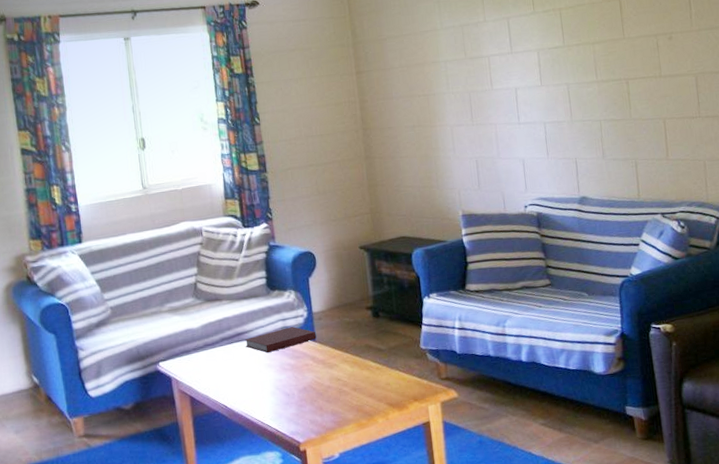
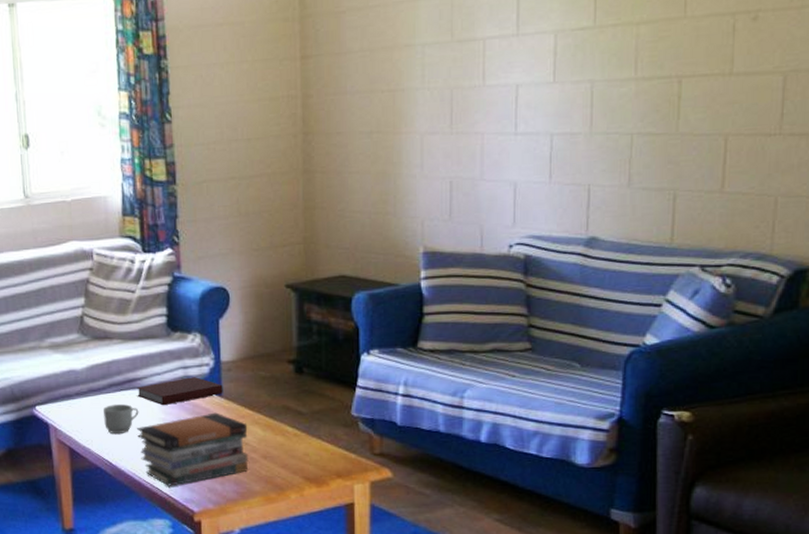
mug: none [218,354,248,381] -> present [104,404,139,434]
book stack: none [247,355,342,422] -> present [137,412,249,486]

